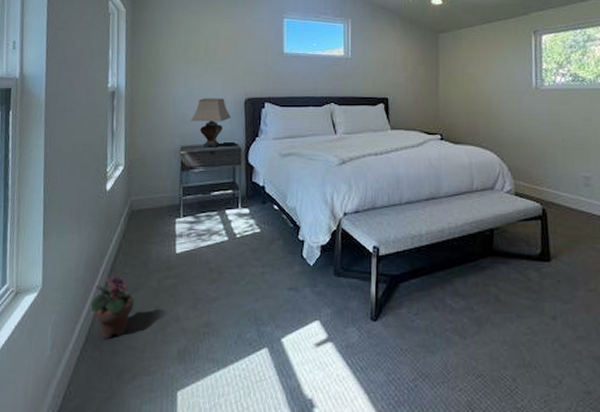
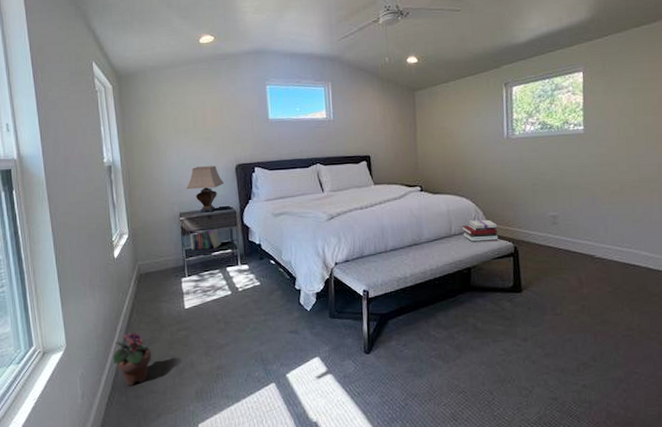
books: none [189,166,222,188] -> present [190,228,221,250]
books: none [484,176,525,200] -> present [461,219,499,242]

